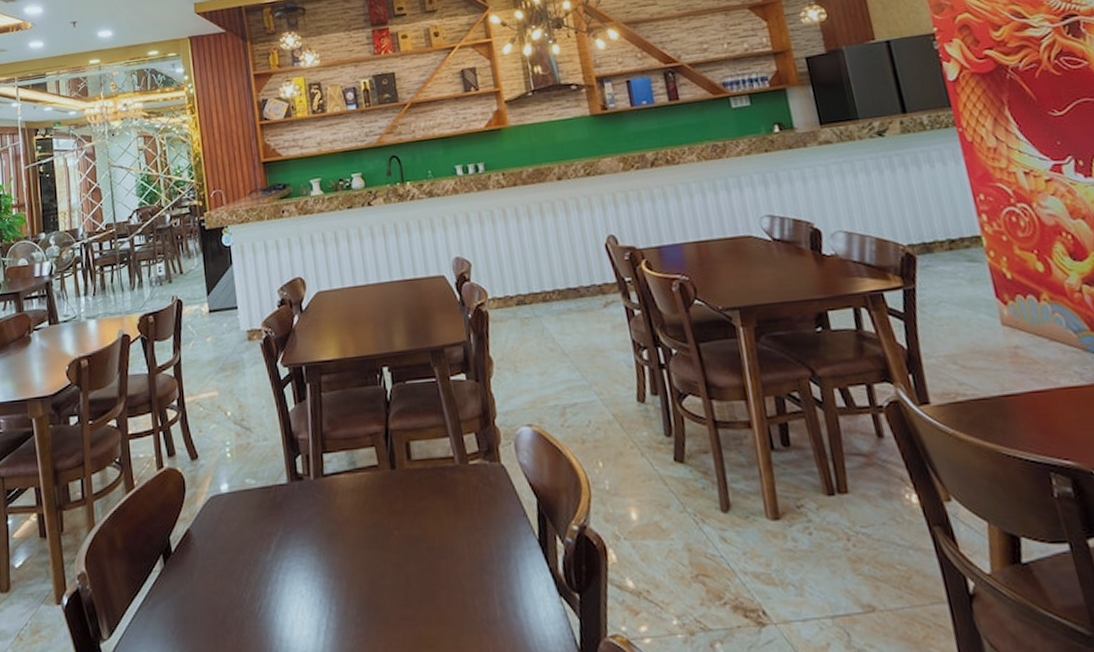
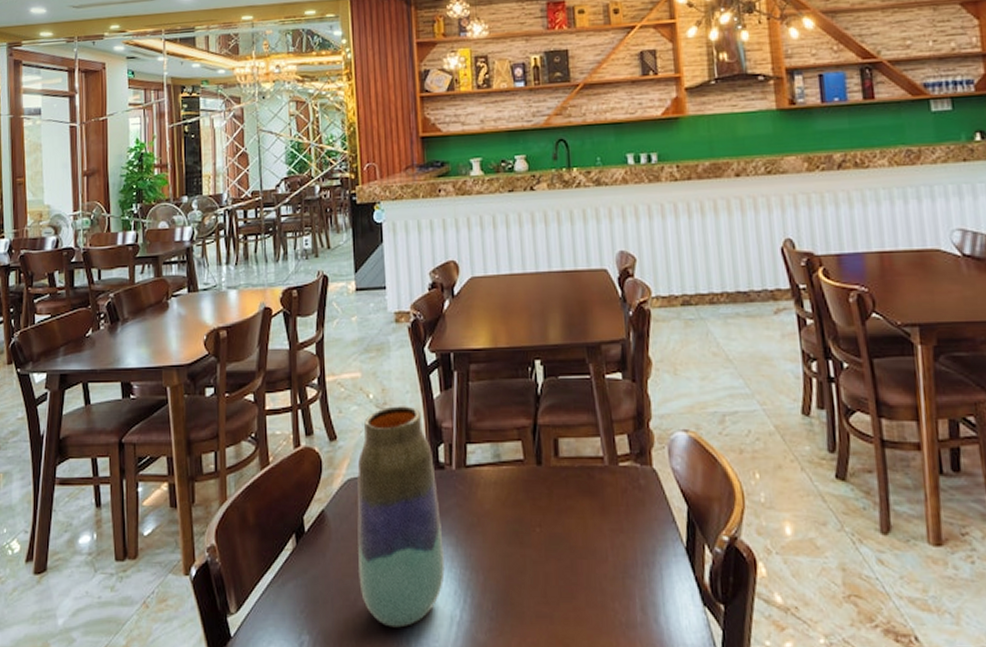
vase: none [219,420,309,642] -> present [357,406,445,628]

